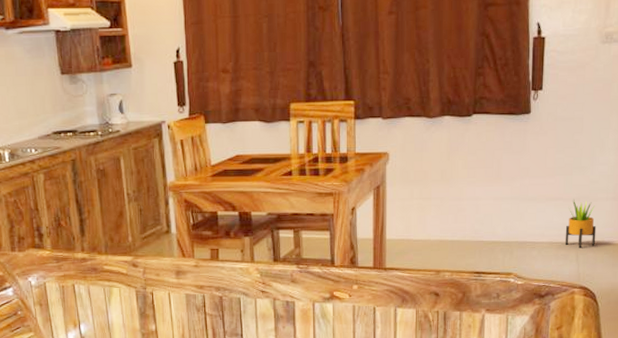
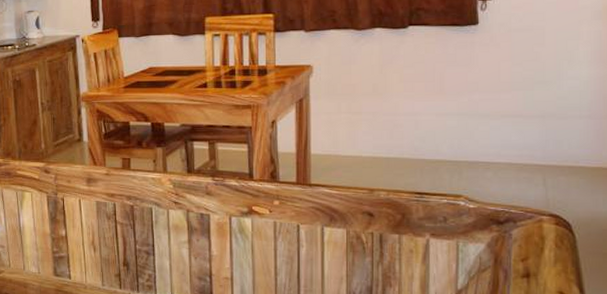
potted plant: present [565,199,597,249] -> none [527,116,568,172]

